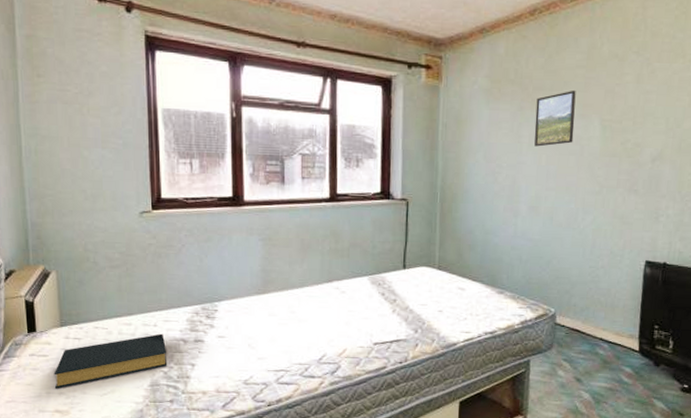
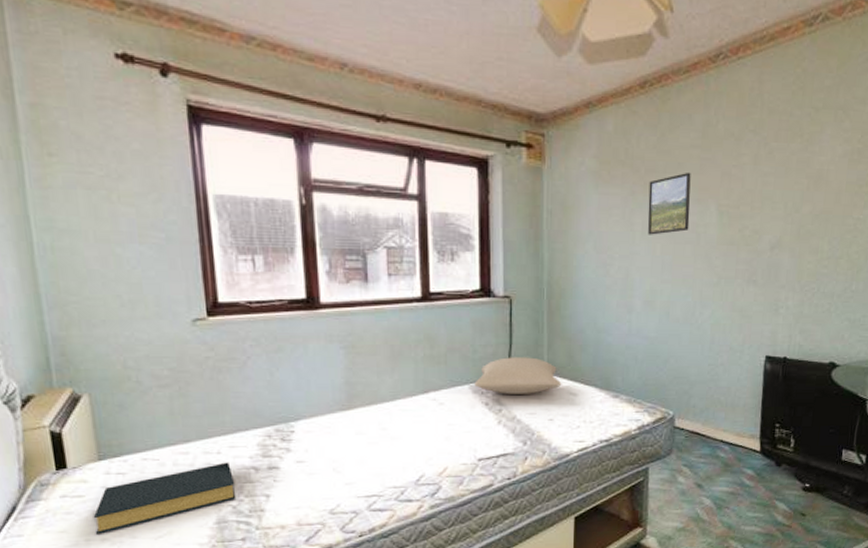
pillow: none [373,253,451,287] -> present [474,357,562,394]

